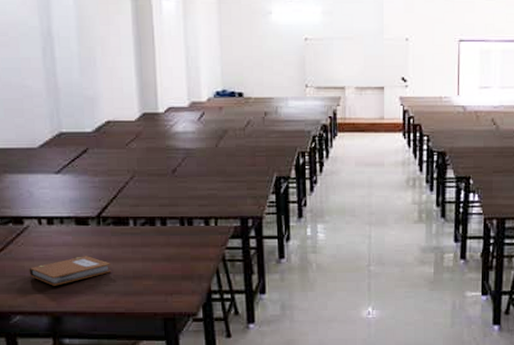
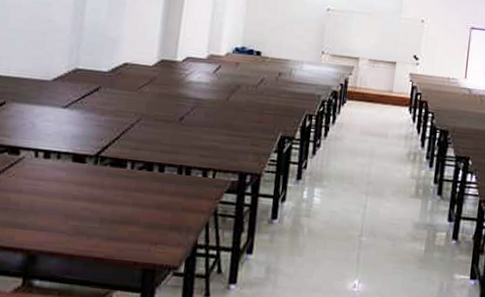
notebook: present [29,256,112,286] -> none [13,194,100,222]

